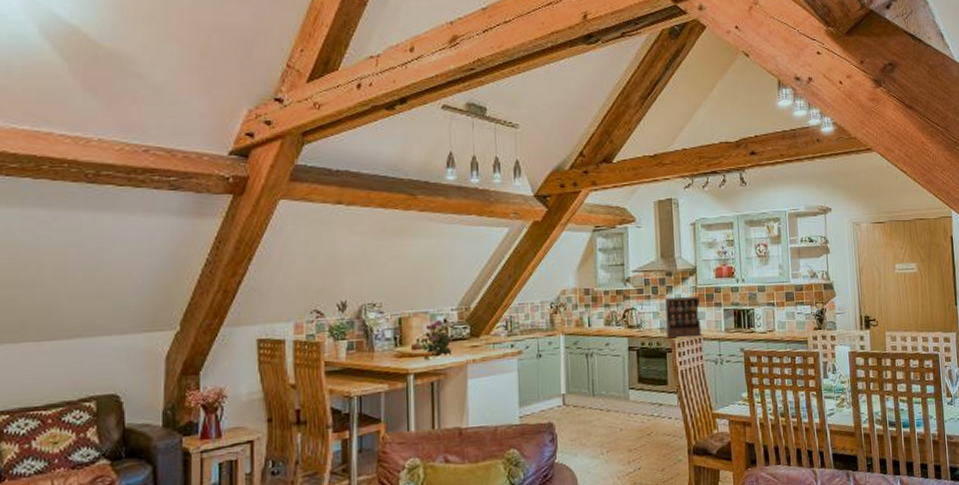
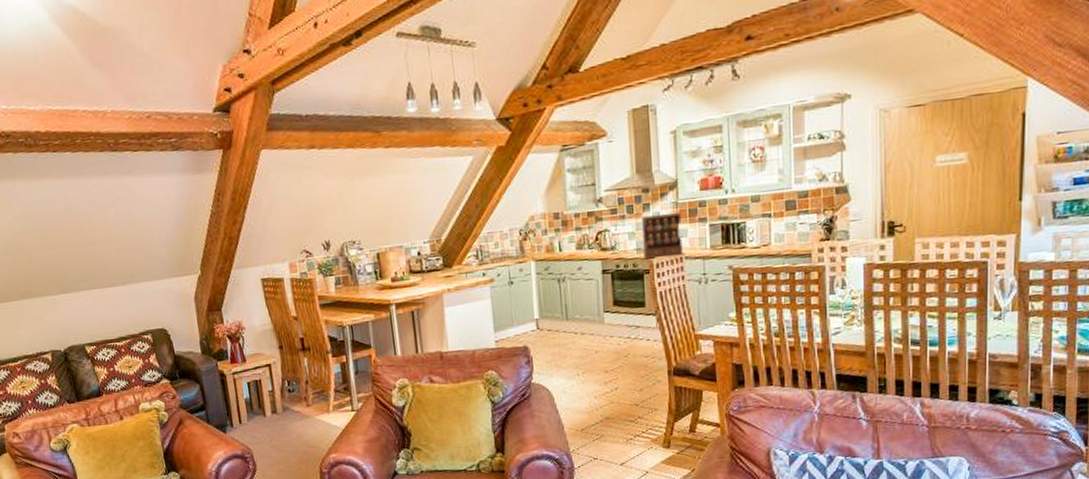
flower bouquet: present [421,319,455,361] -> none [398,252,429,292]

